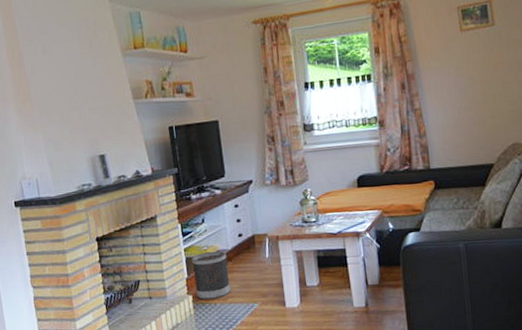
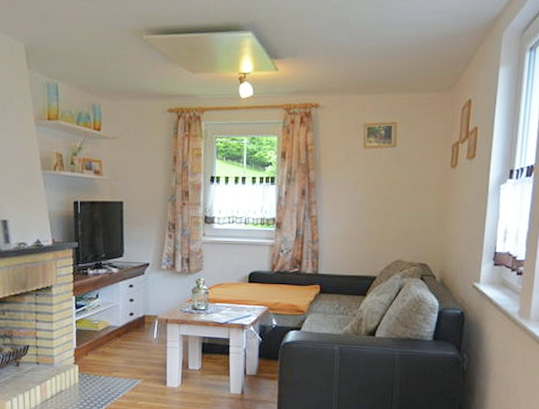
wastebasket: present [191,251,231,300] -> none [82,326,116,371]

